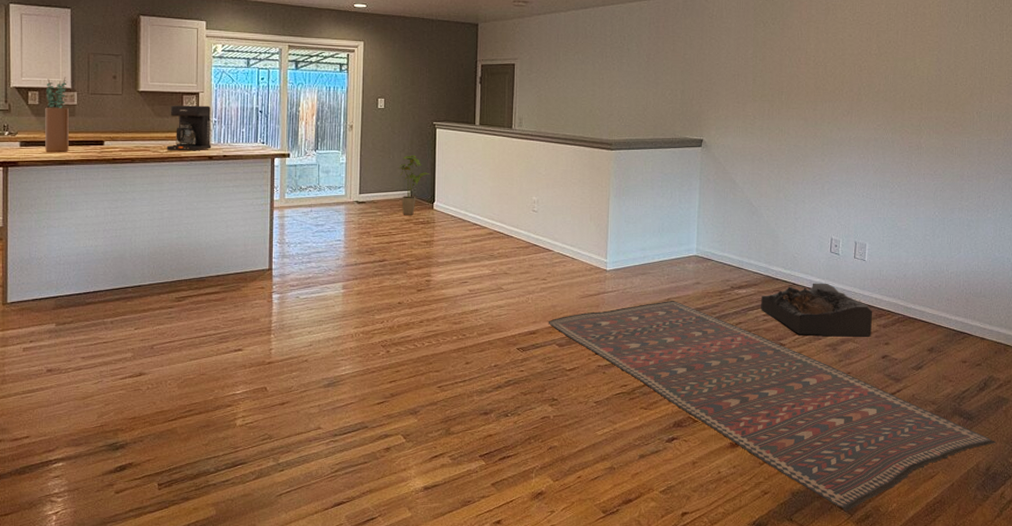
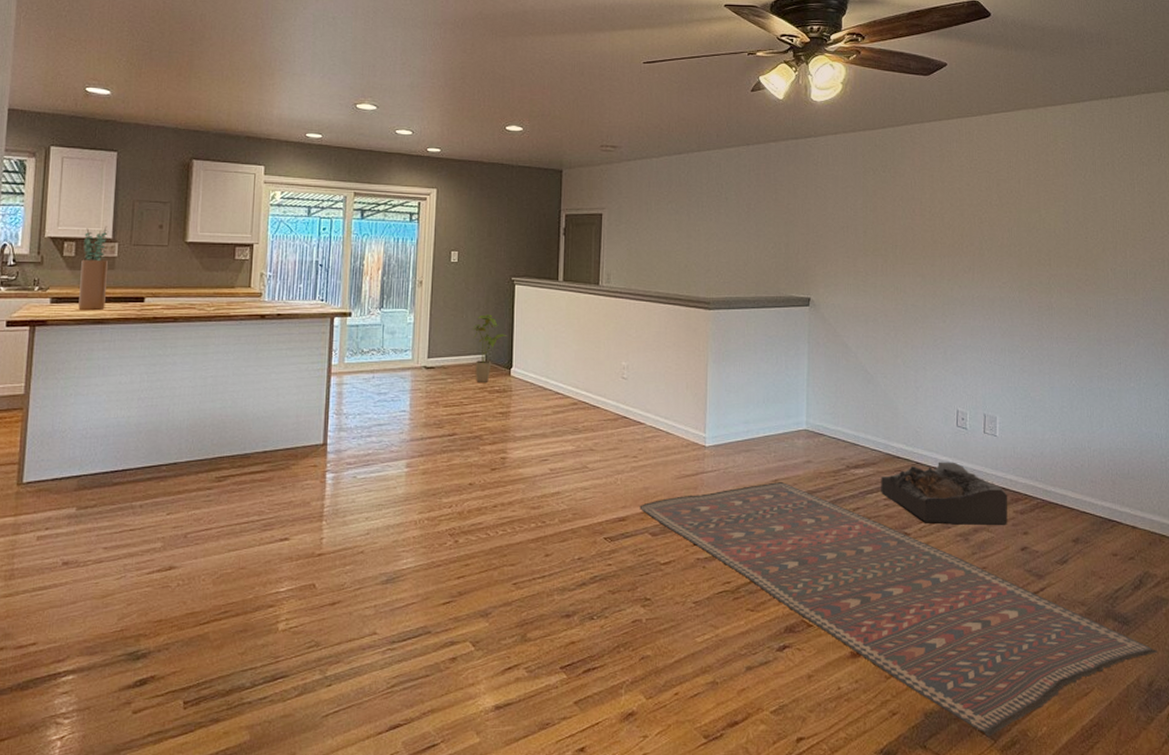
coffee maker: present [166,105,212,151] -> none [214,258,266,309]

